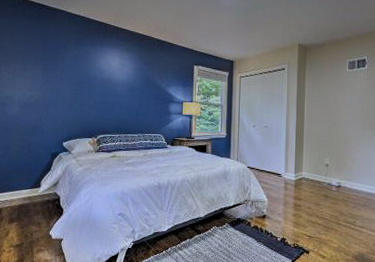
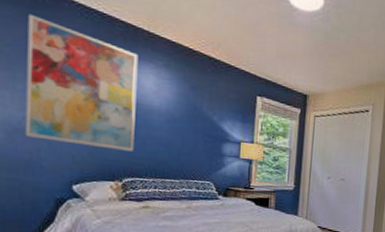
wall art: none [32,23,108,115] -> present [24,13,139,152]

